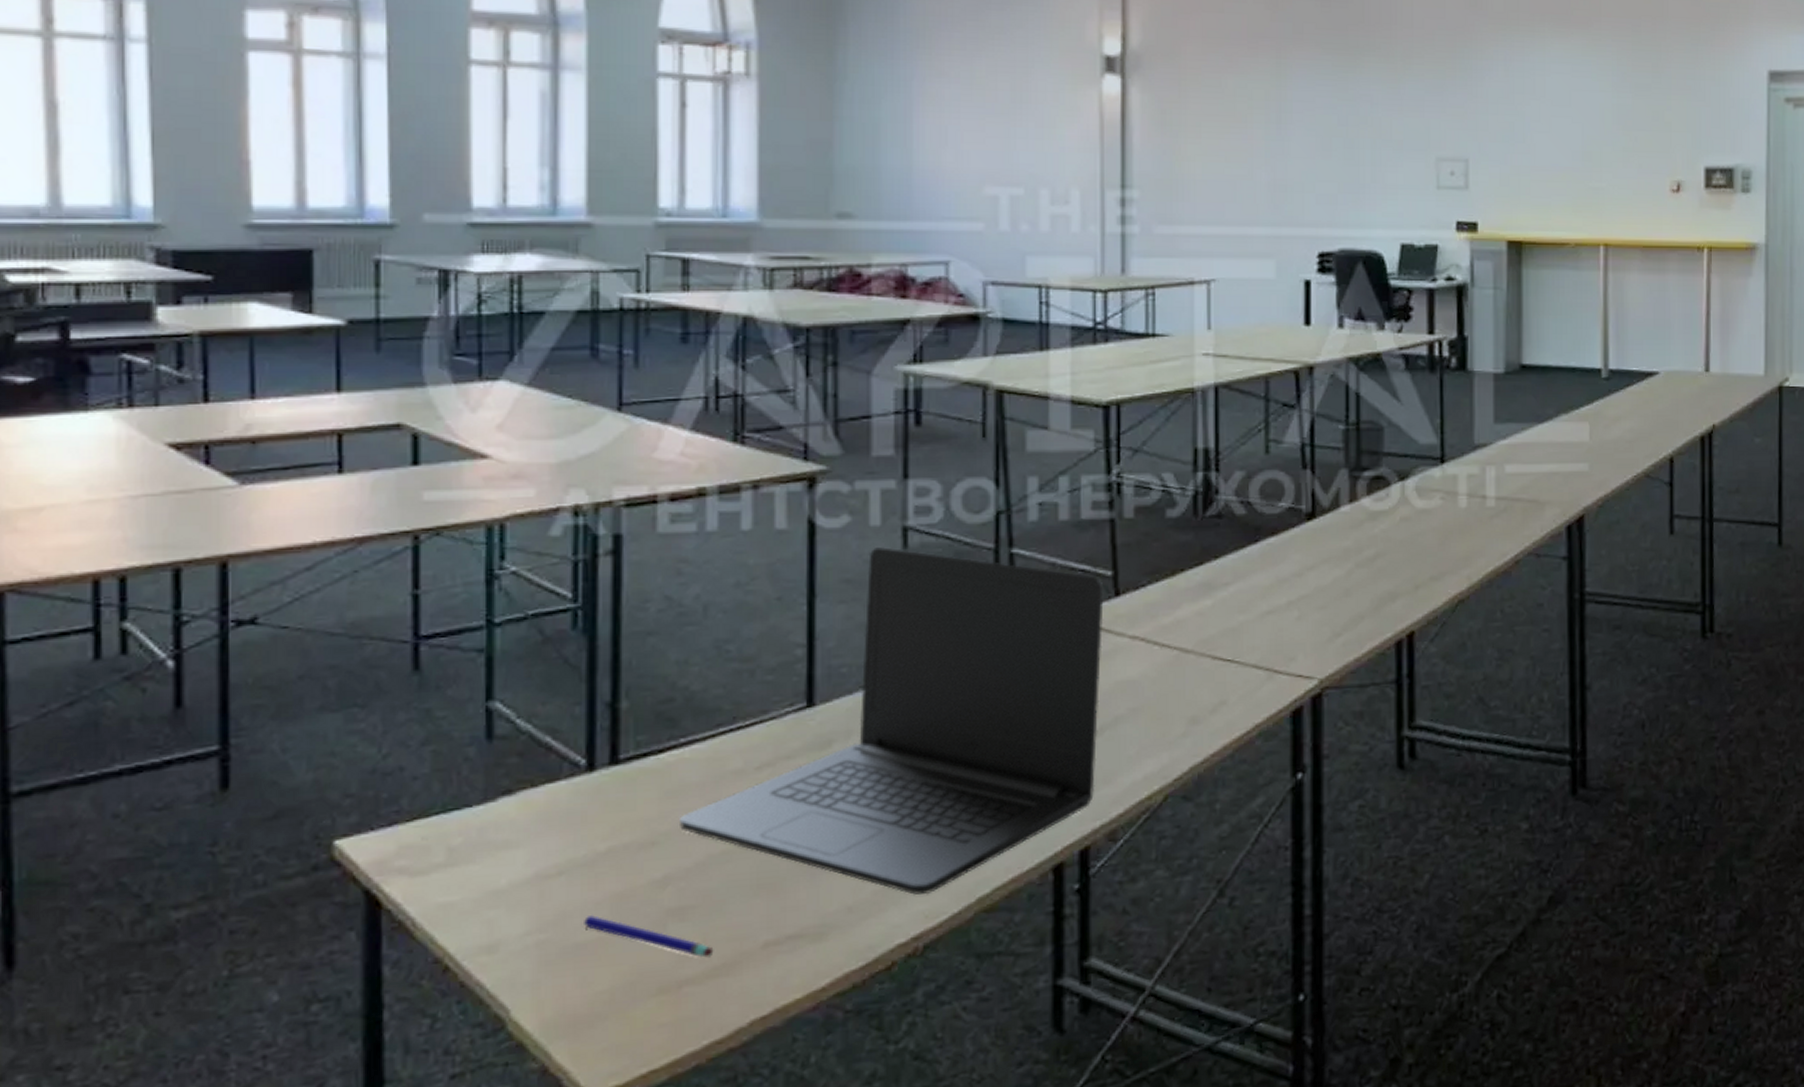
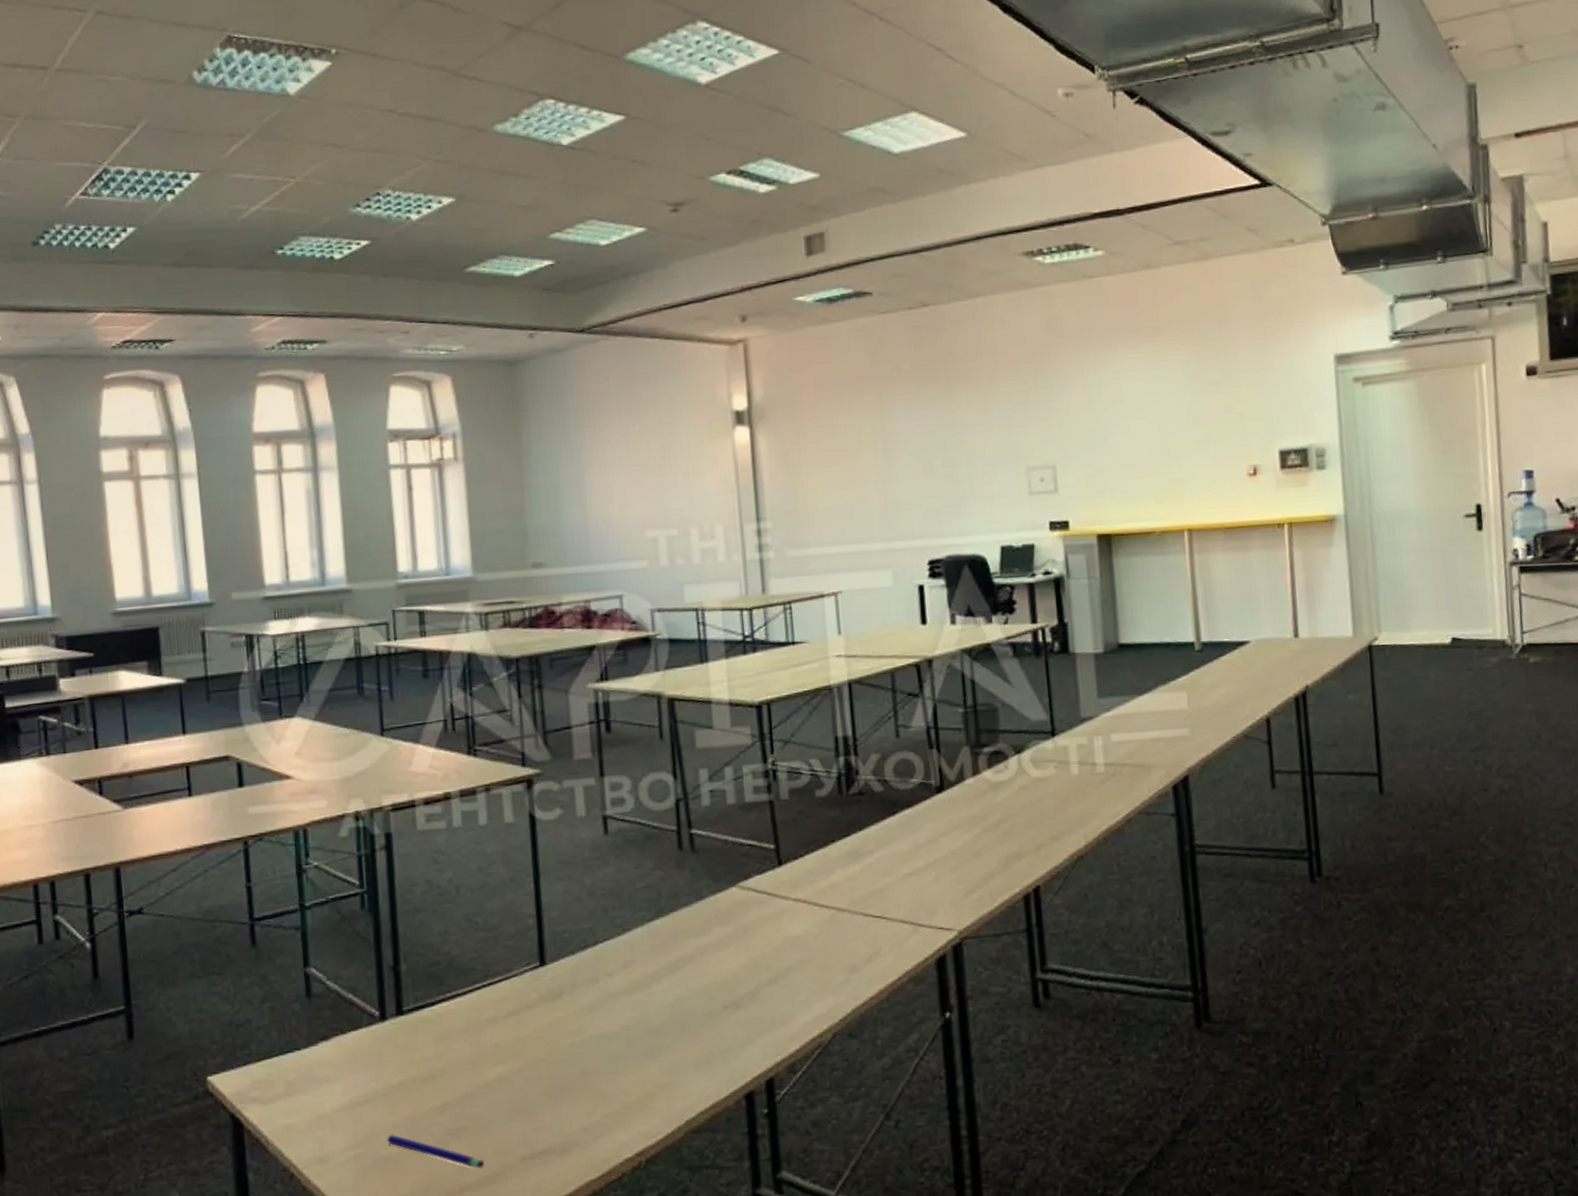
laptop: present [680,547,1105,895] -> none [451,833,775,1118]

